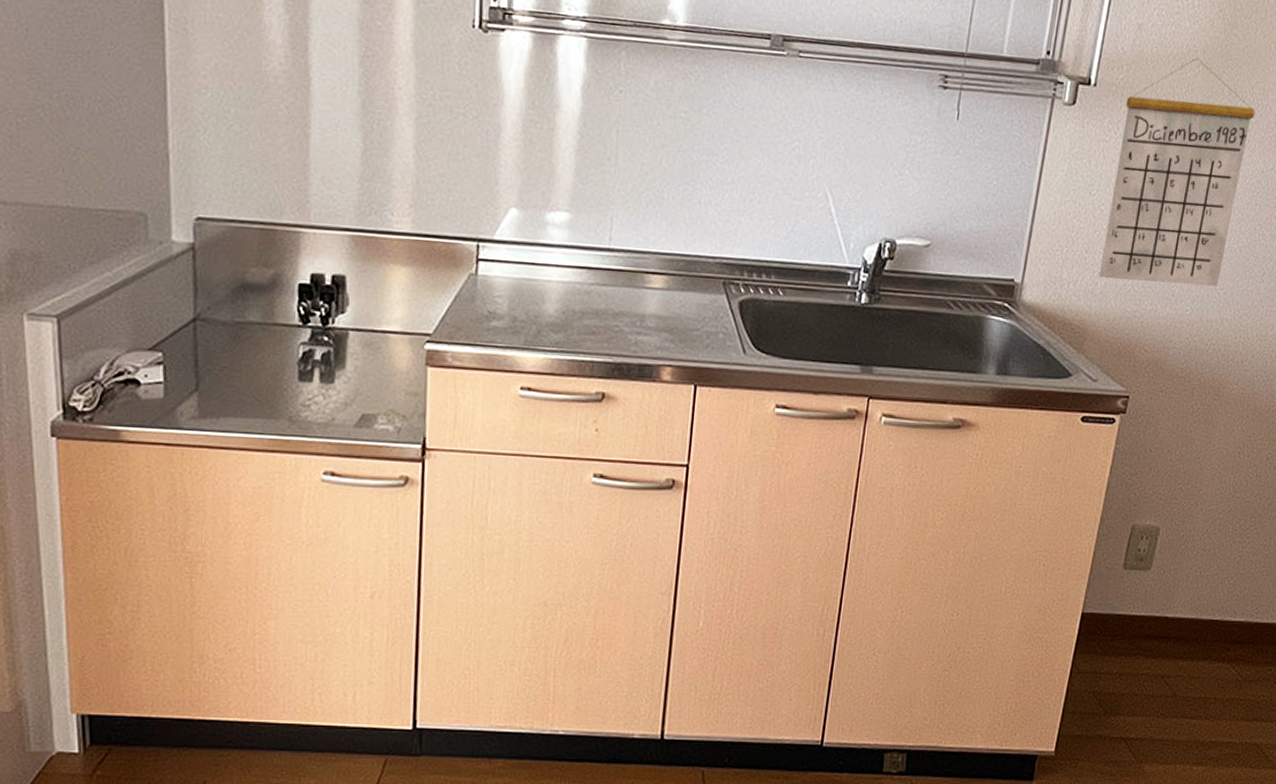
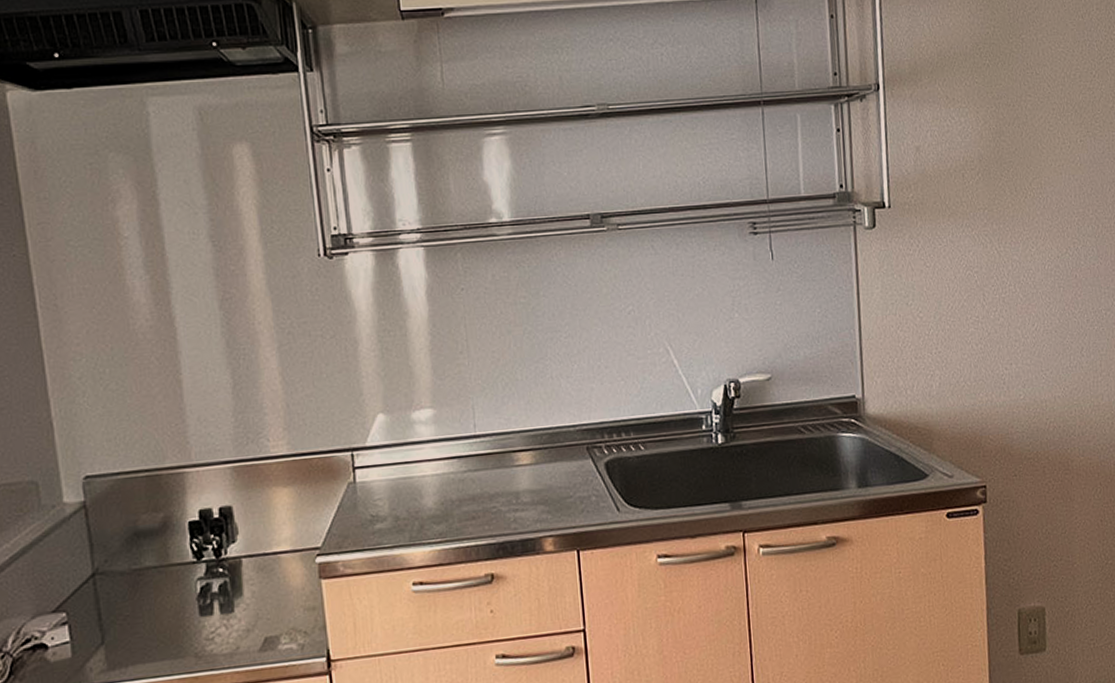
calendar: present [1098,57,1256,287] -> none [920,166,1043,380]

